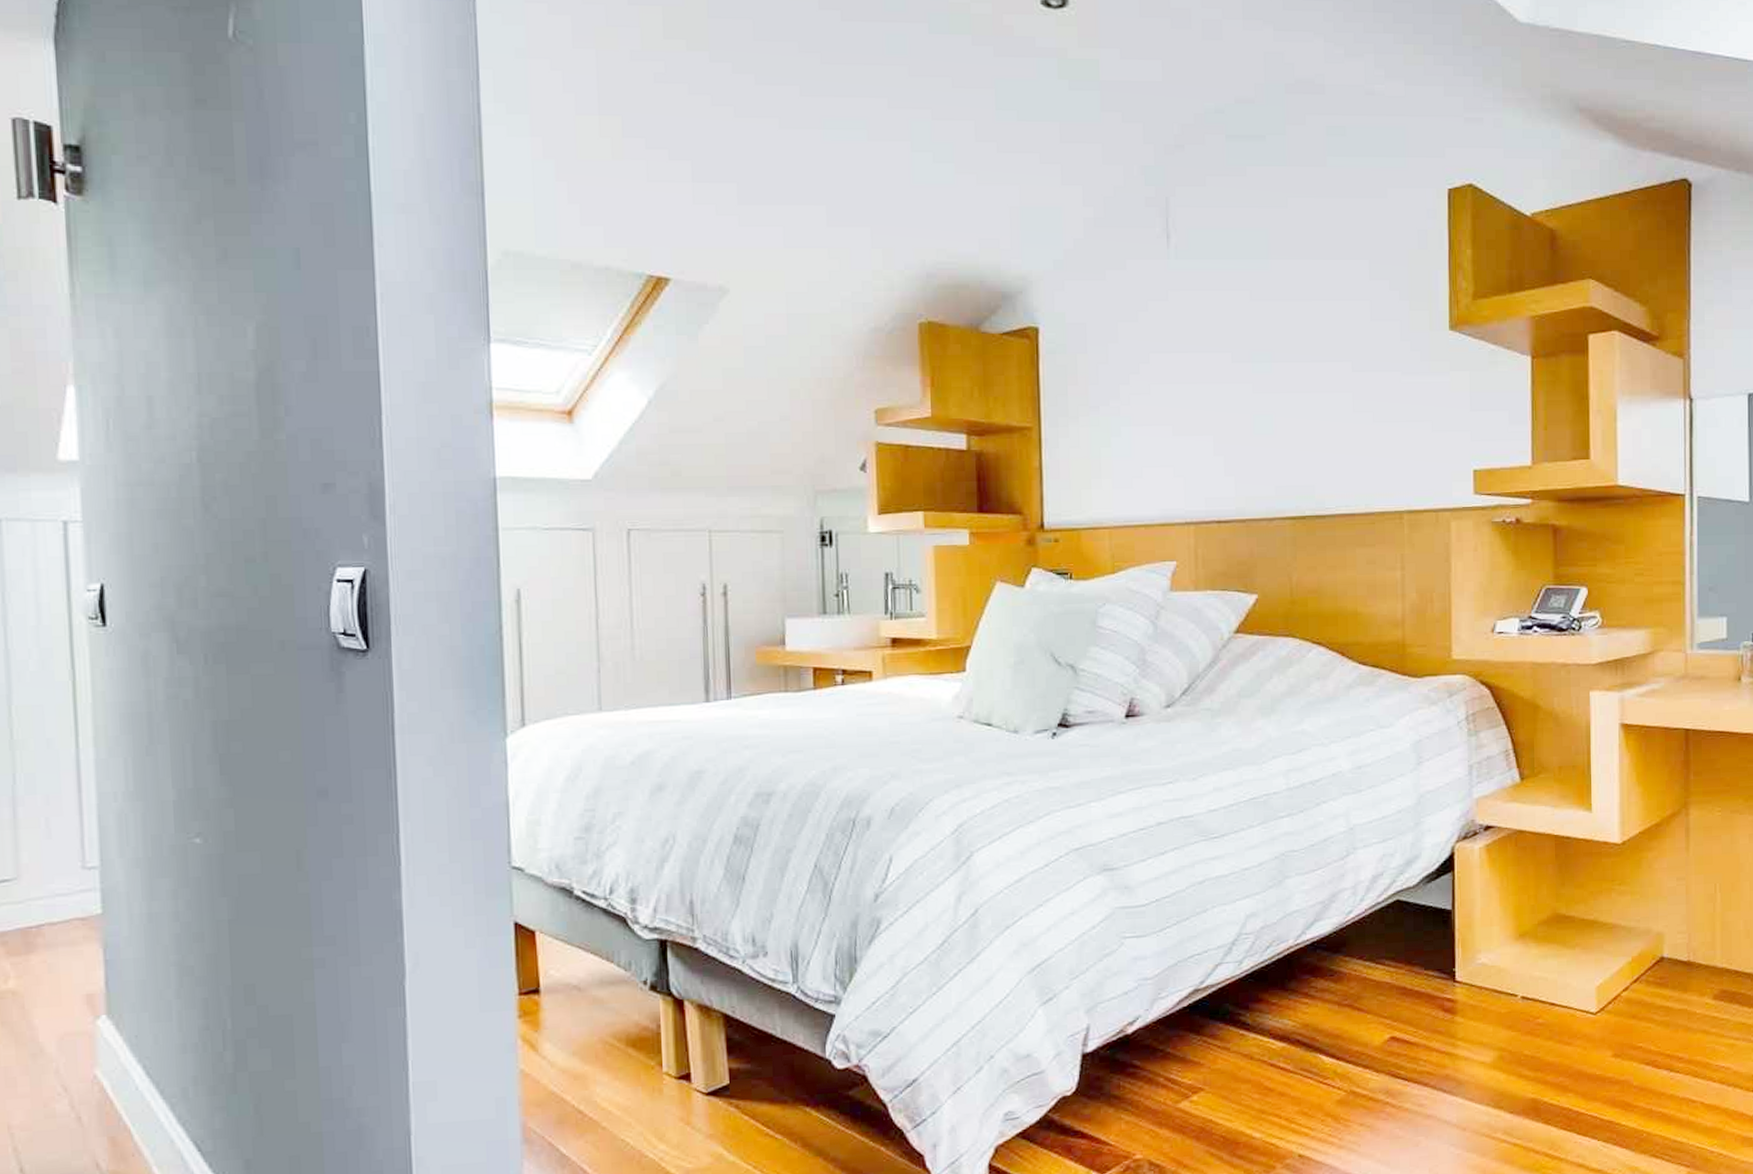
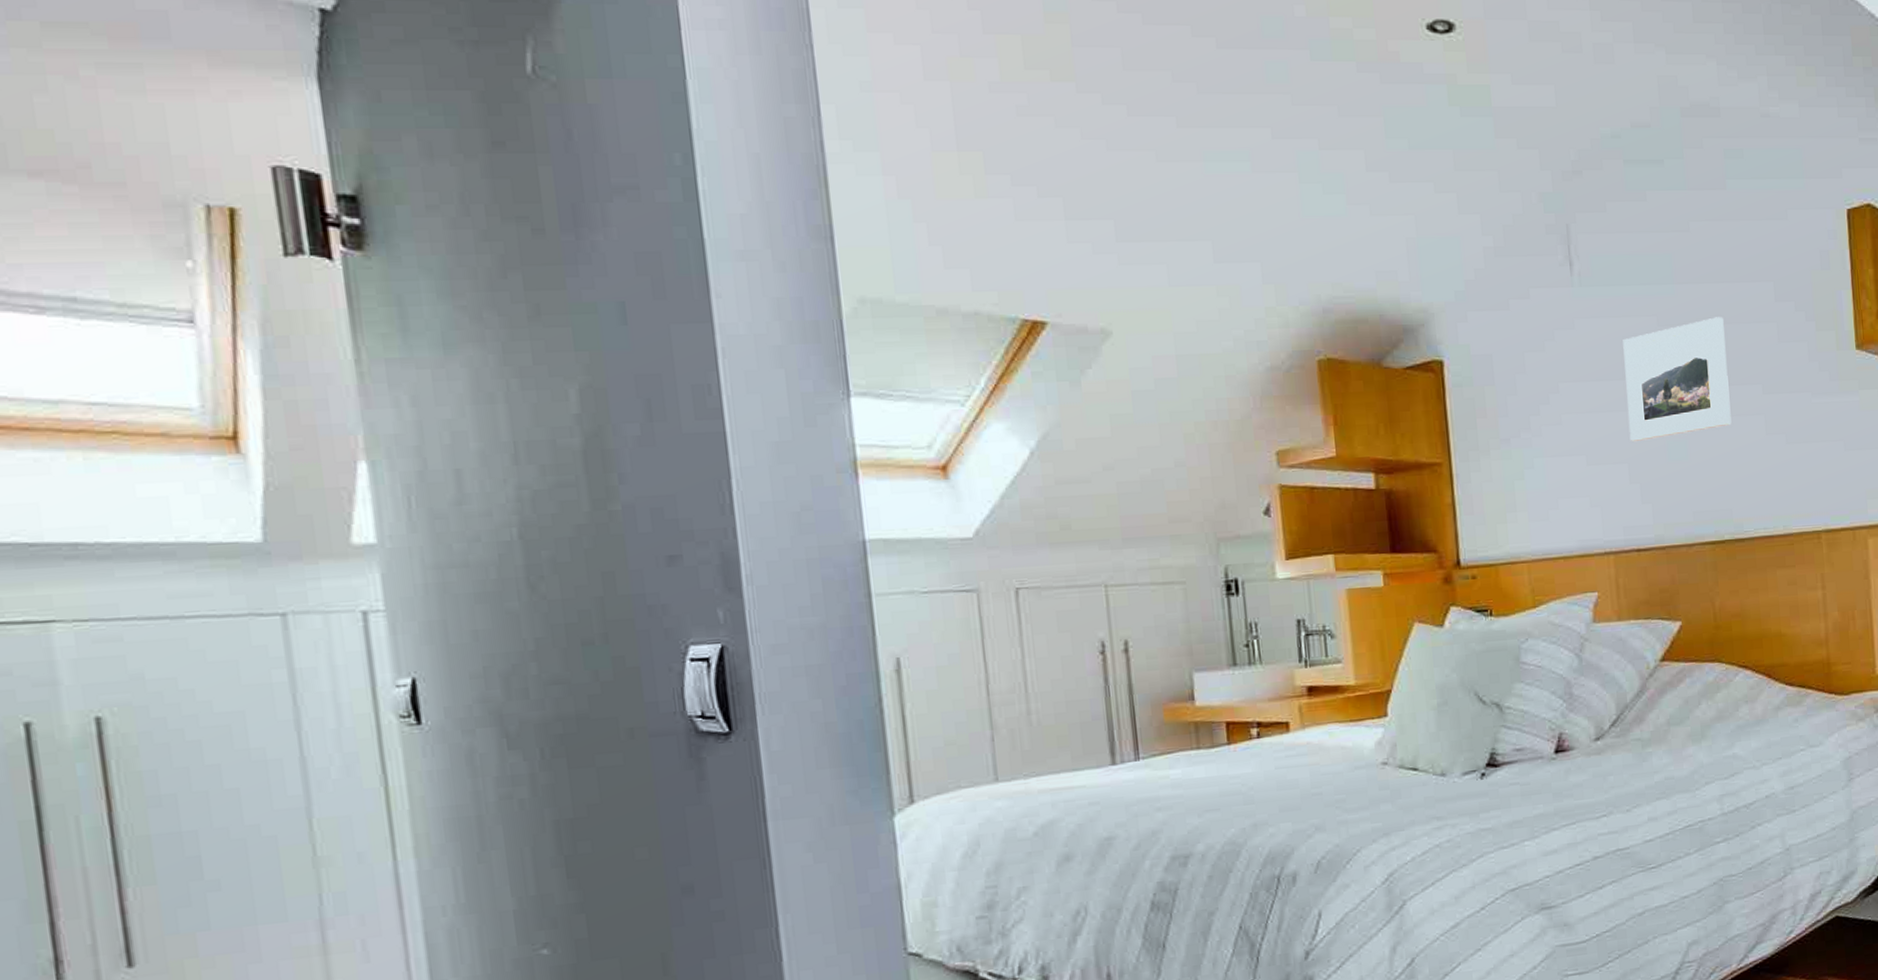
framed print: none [1215,293,1319,415] -> present [1623,317,1732,442]

